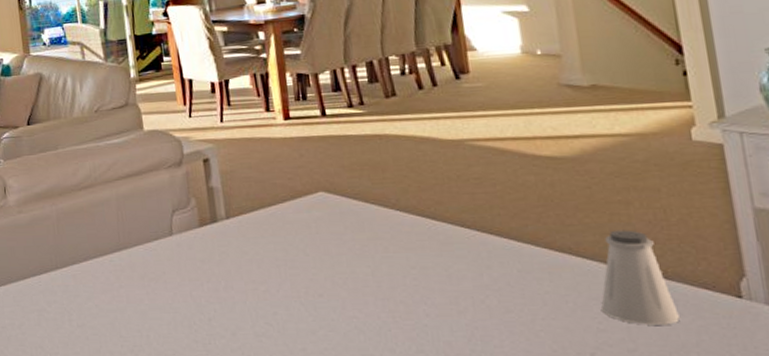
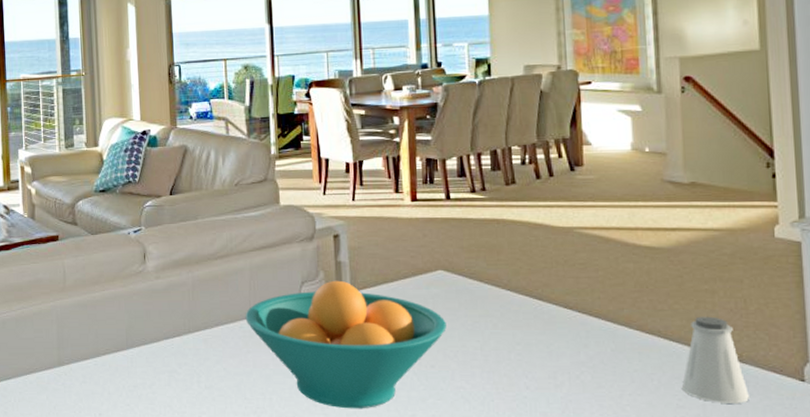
fruit bowl: none [114,207,333,344] -> present [245,280,447,409]

